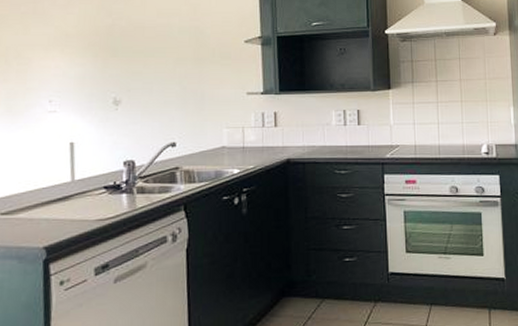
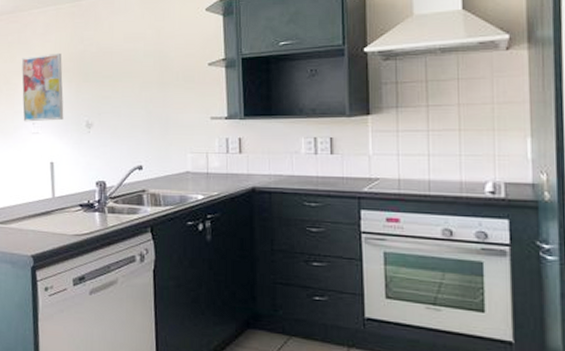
wall art: none [36,25,88,100] -> present [21,52,64,122]

